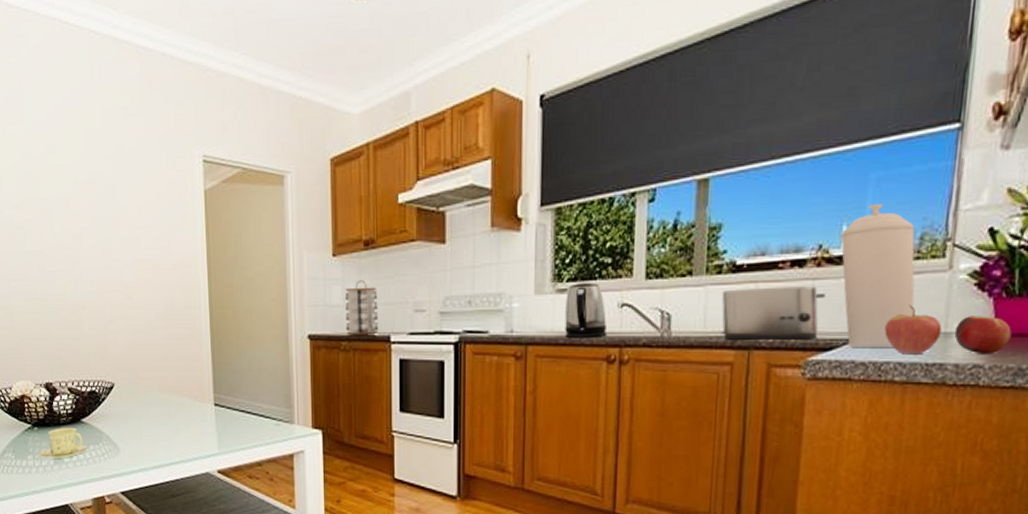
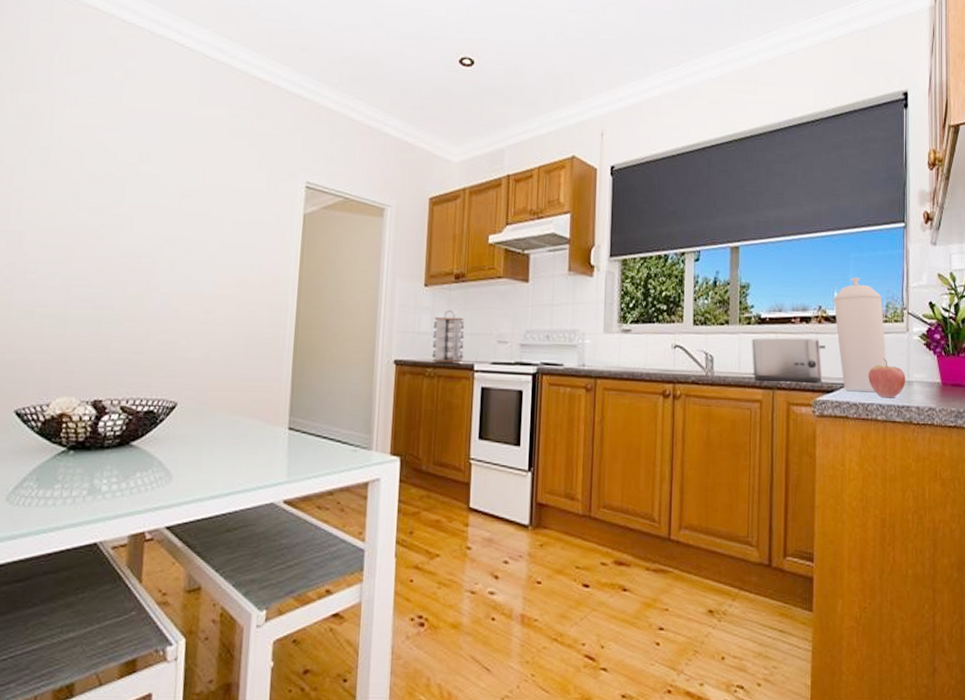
cup and saucer: present [38,427,89,459] -> none [69,451,134,488]
kettle: present [565,282,607,339] -> none [628,324,663,375]
fruit: present [954,315,1012,355] -> none [914,368,951,400]

